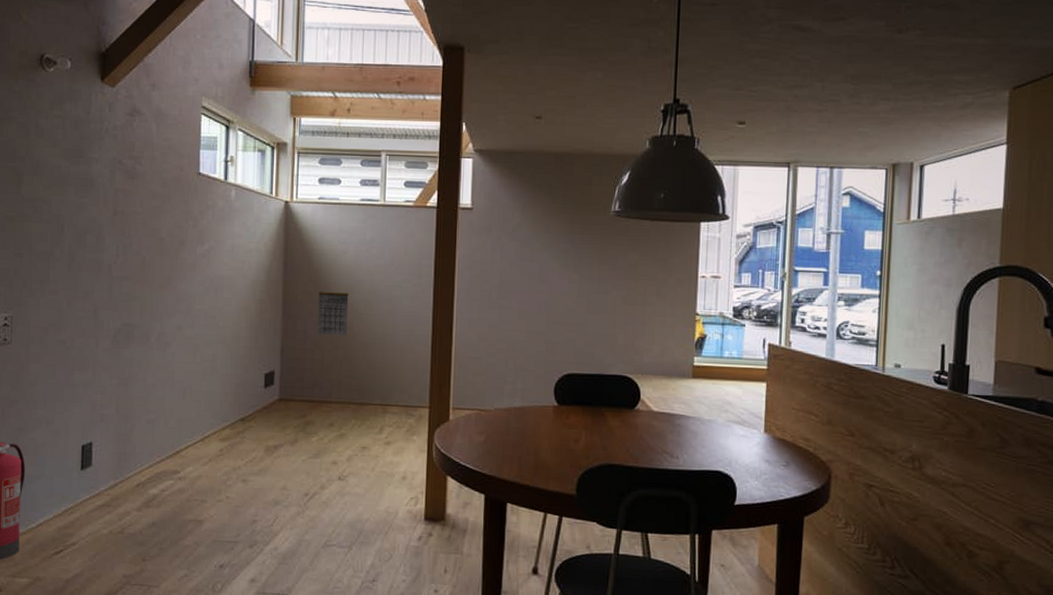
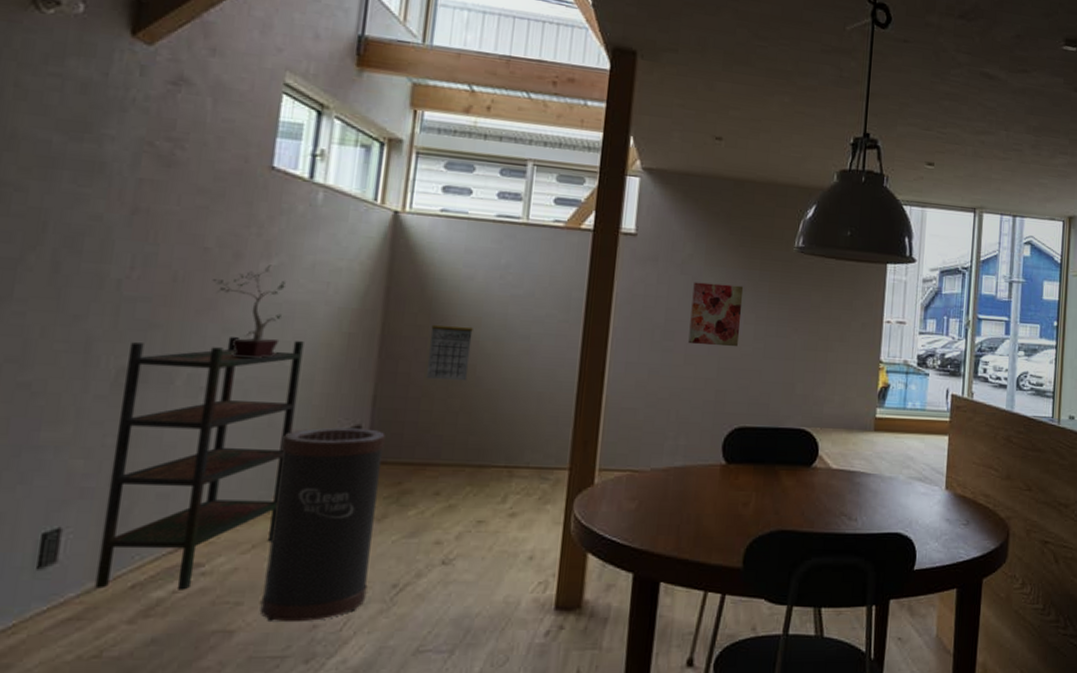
bookshelf: none [115,304,231,489] -> present [95,336,304,589]
potted plant: none [167,249,215,321] -> present [212,265,286,359]
trash can: none [218,372,292,518] -> present [259,427,385,623]
wall art: none [521,247,567,304] -> present [688,282,744,347]

